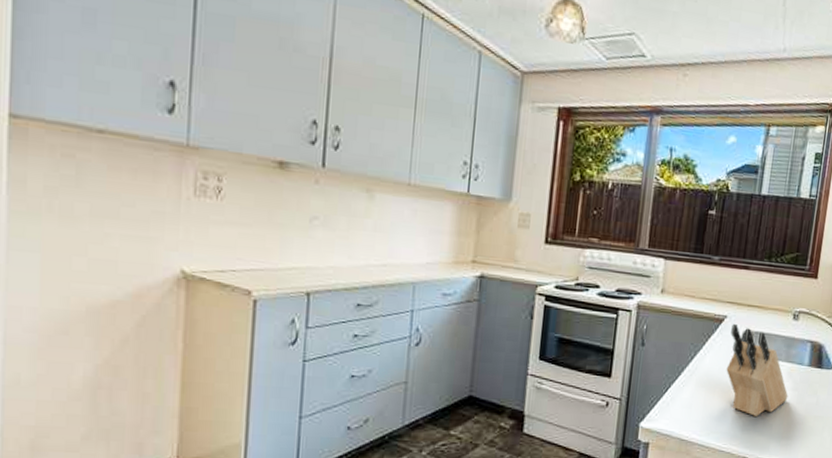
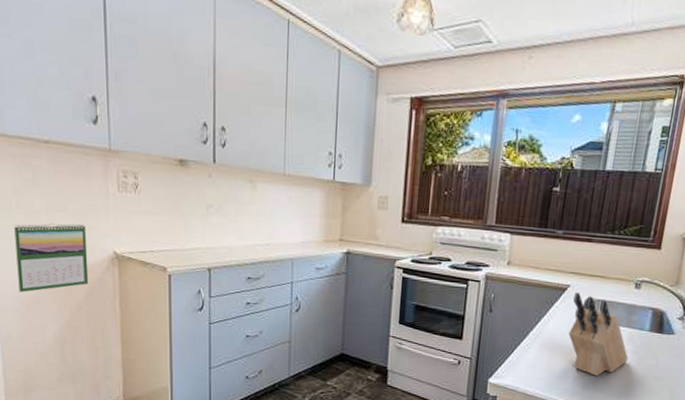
calendar: none [38,232,146,321] -> present [14,223,89,292]

